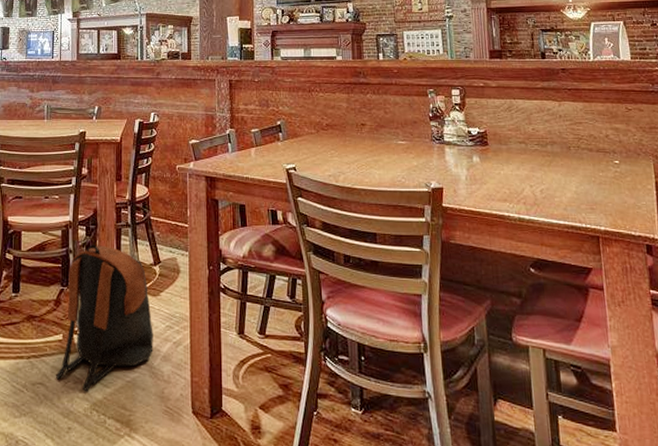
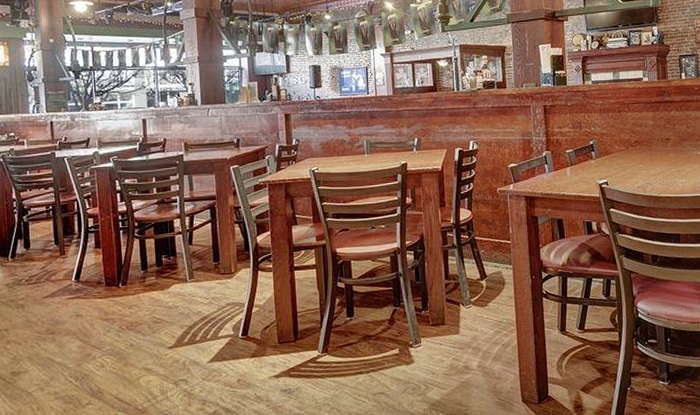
backpack: present [55,244,153,392] -> none [394,266,484,395]

